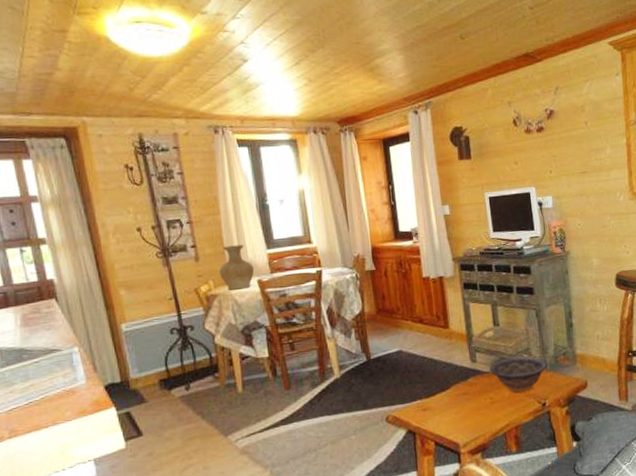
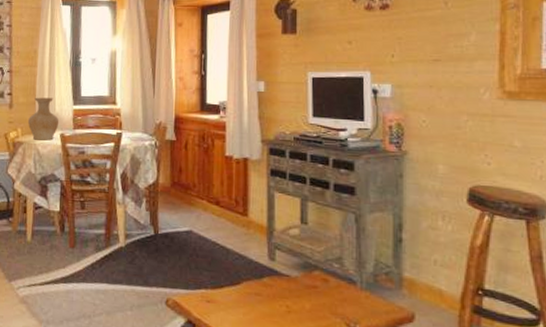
decorative bowl: present [489,355,548,393] -> none [289,262,363,309]

